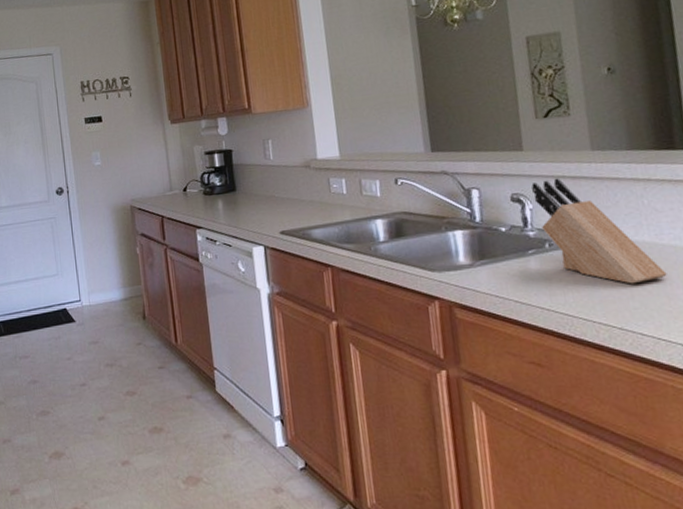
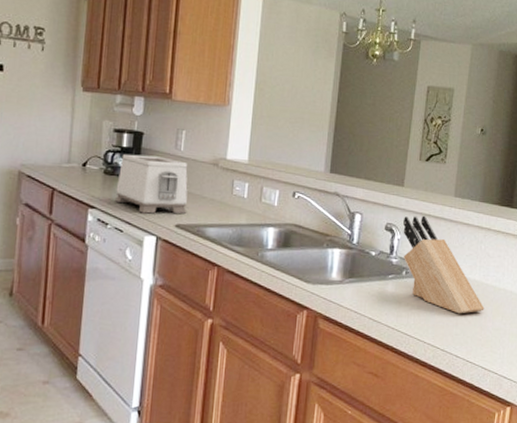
toaster: none [216,169,289,226] -> present [115,153,188,214]

